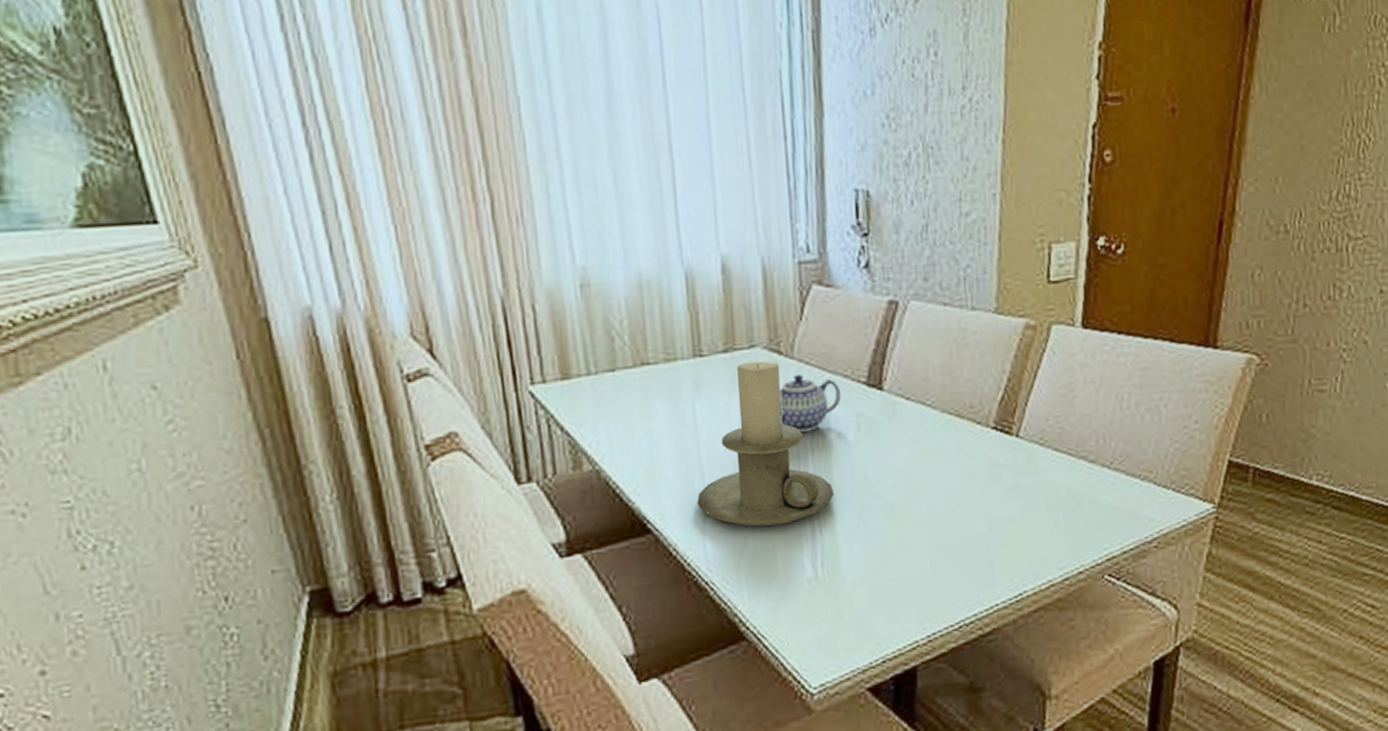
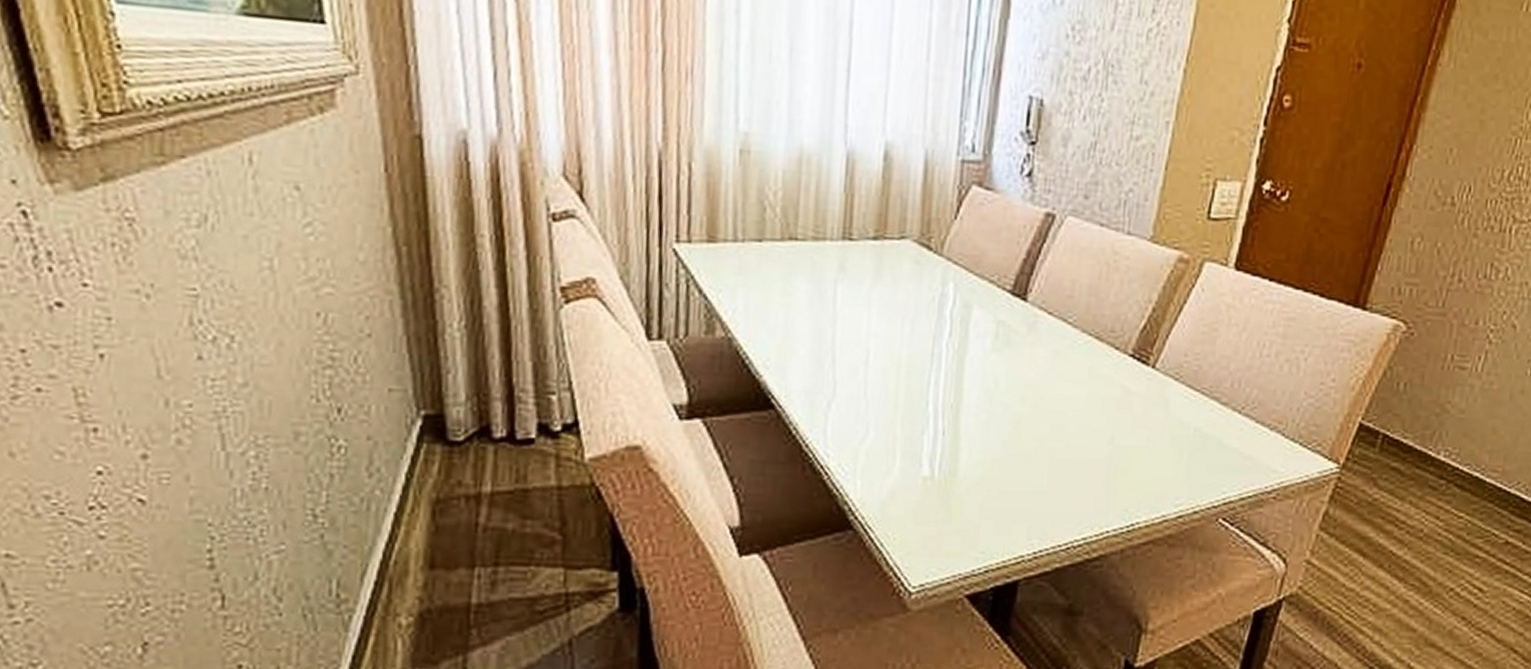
candle holder: present [697,360,834,527] -> none [824,252,962,420]
teapot: present [779,375,841,432] -> none [920,273,985,331]

